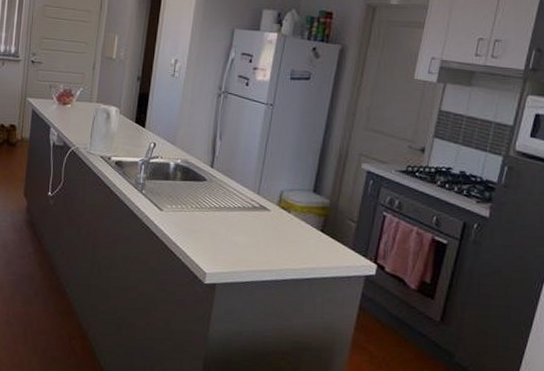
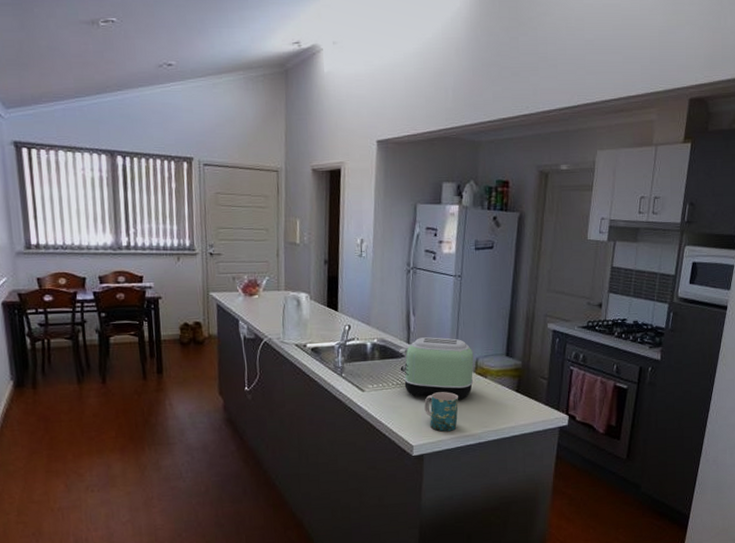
toaster: none [201,163,279,233] -> present [399,337,474,400]
mug: none [222,221,258,264] -> present [424,392,459,432]

